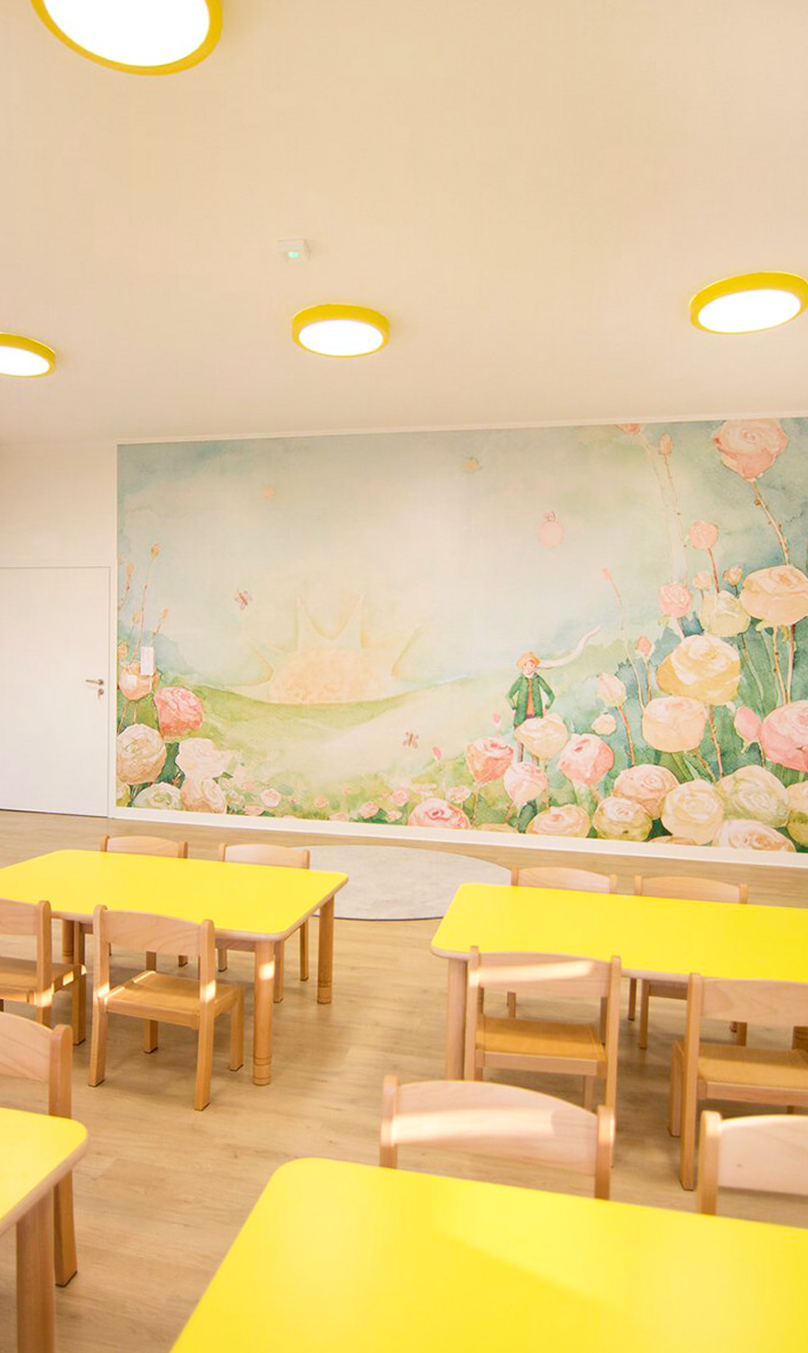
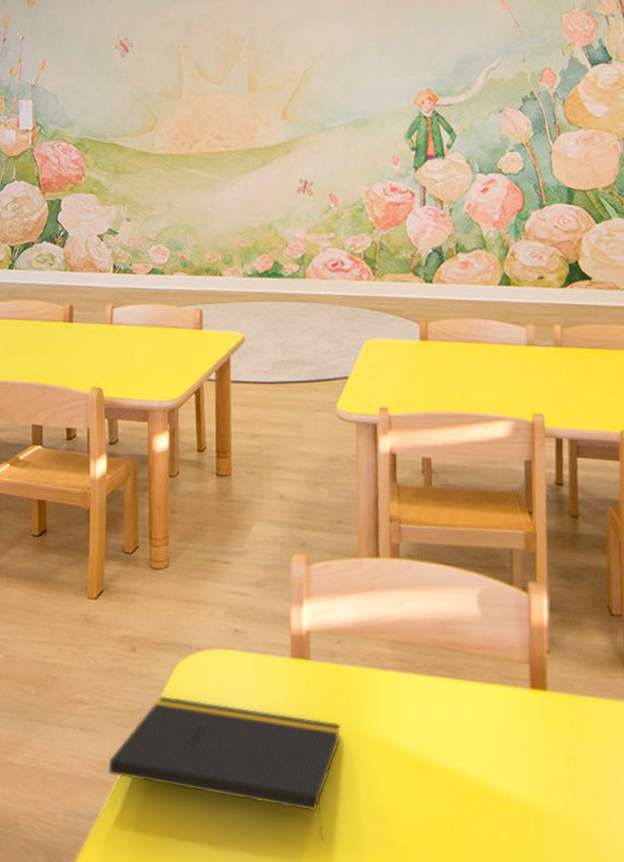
notepad: none [209,1197,423,1326] -> present [108,695,342,841]

